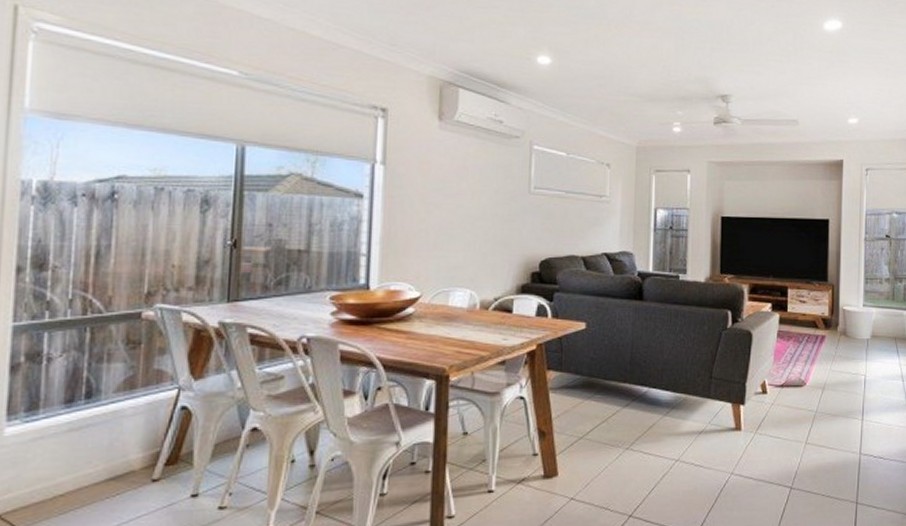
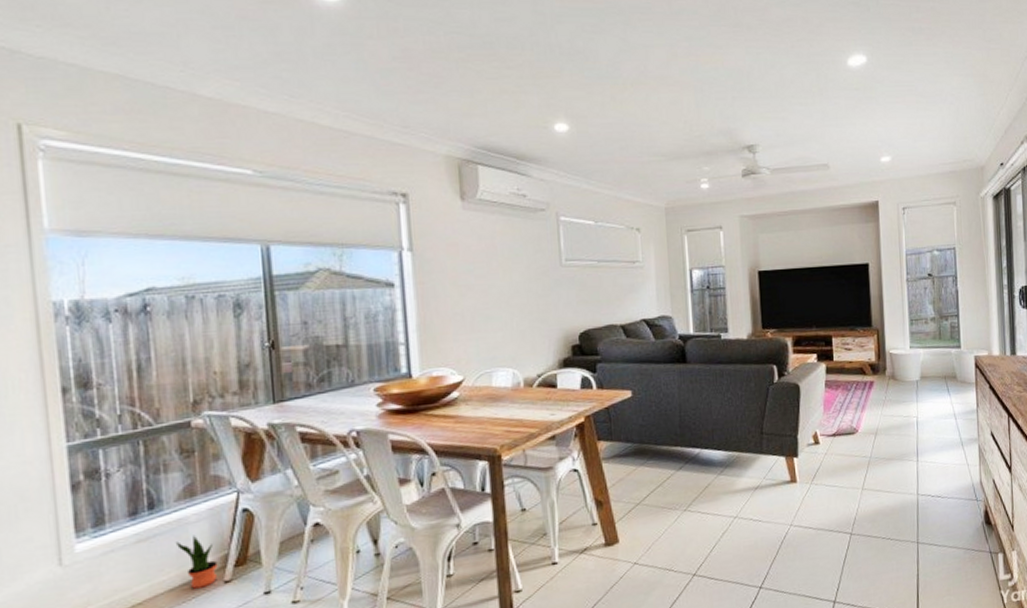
potted plant: none [109,428,148,485] -> present [176,535,218,589]

